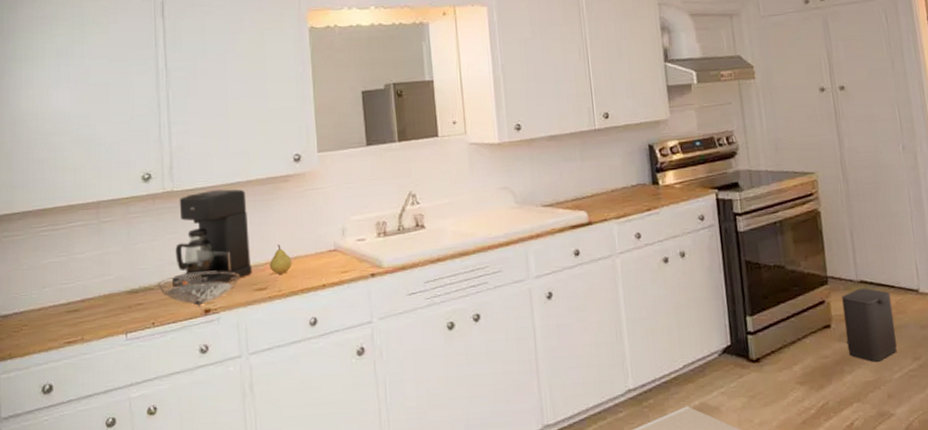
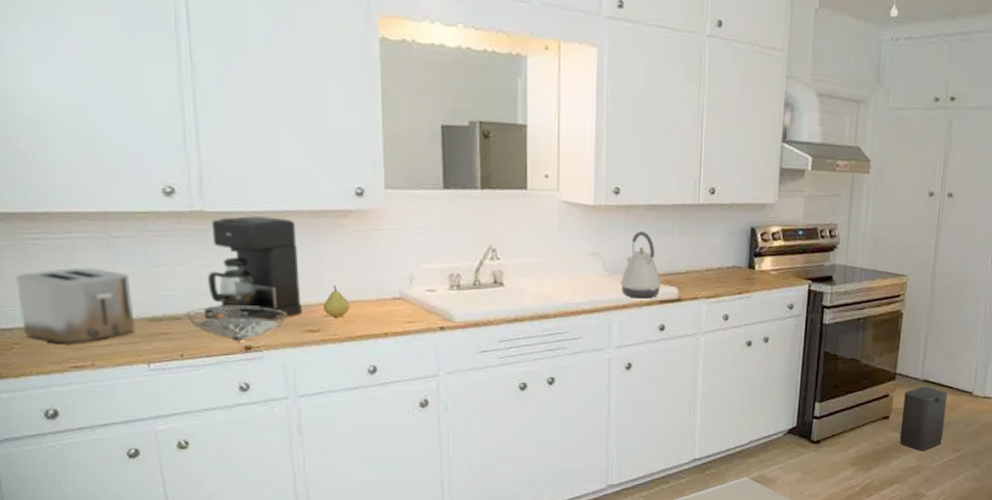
toaster: none [29,251,117,323] -> present [16,267,136,346]
kettle: none [531,161,571,227] -> present [620,231,661,299]

